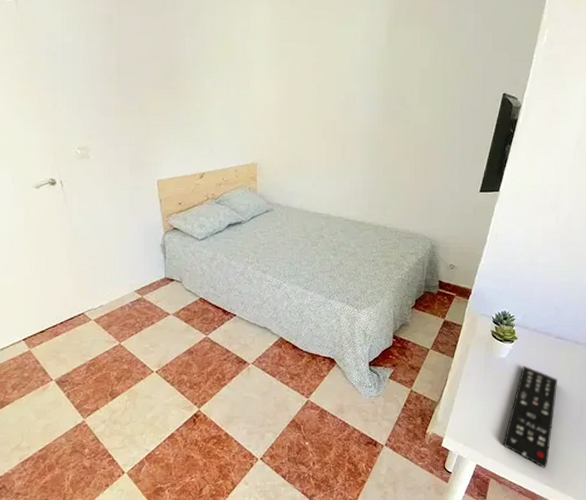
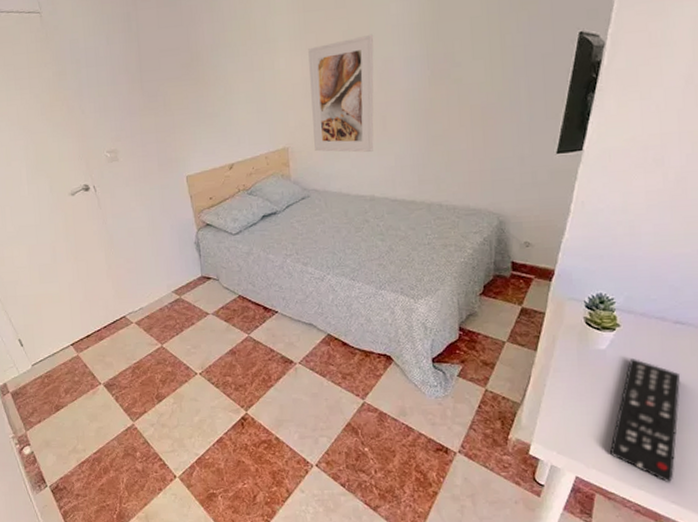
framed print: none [281,70,339,176] -> present [308,34,374,153]

